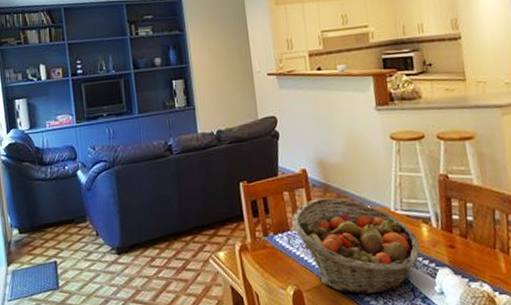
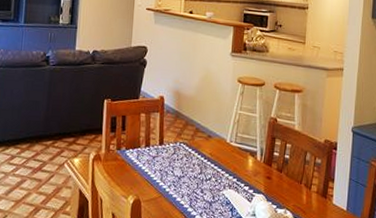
fruit basket: present [291,197,420,295] -> none [143,123,244,211]

